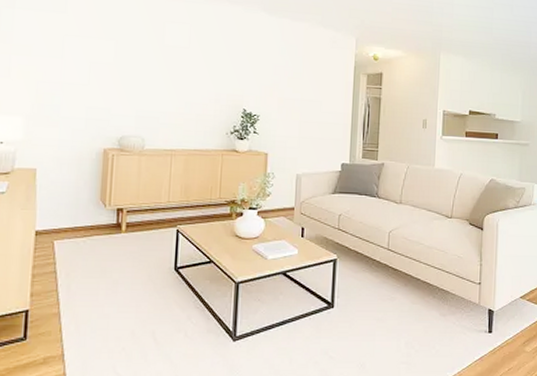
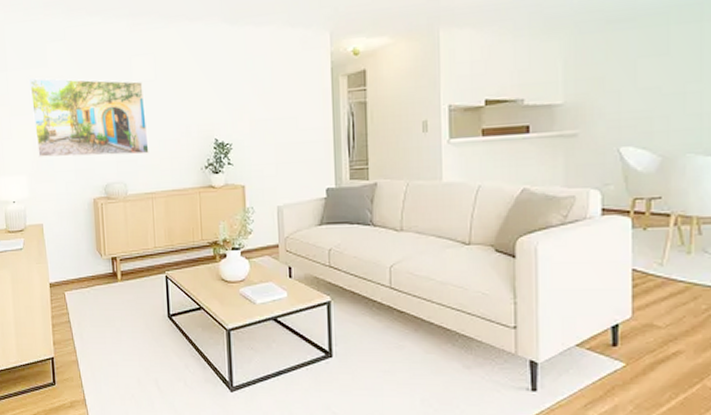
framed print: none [41,22,175,113] -> present [29,78,149,158]

